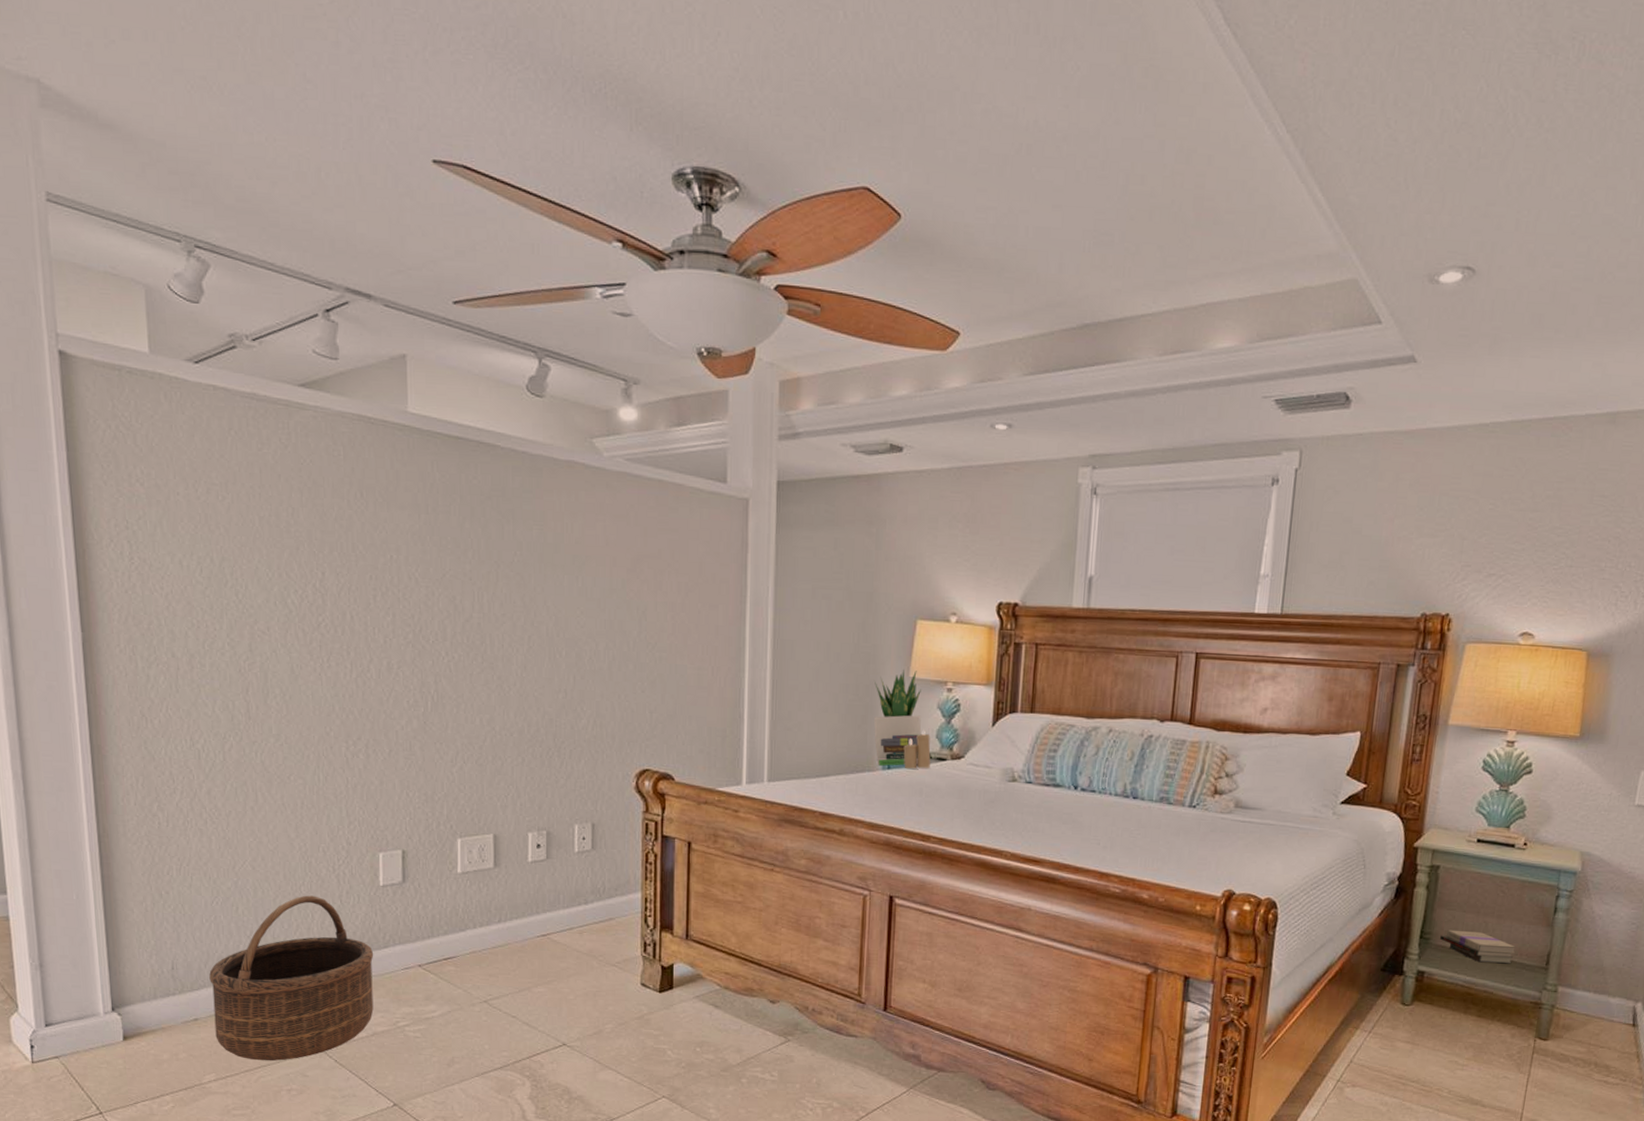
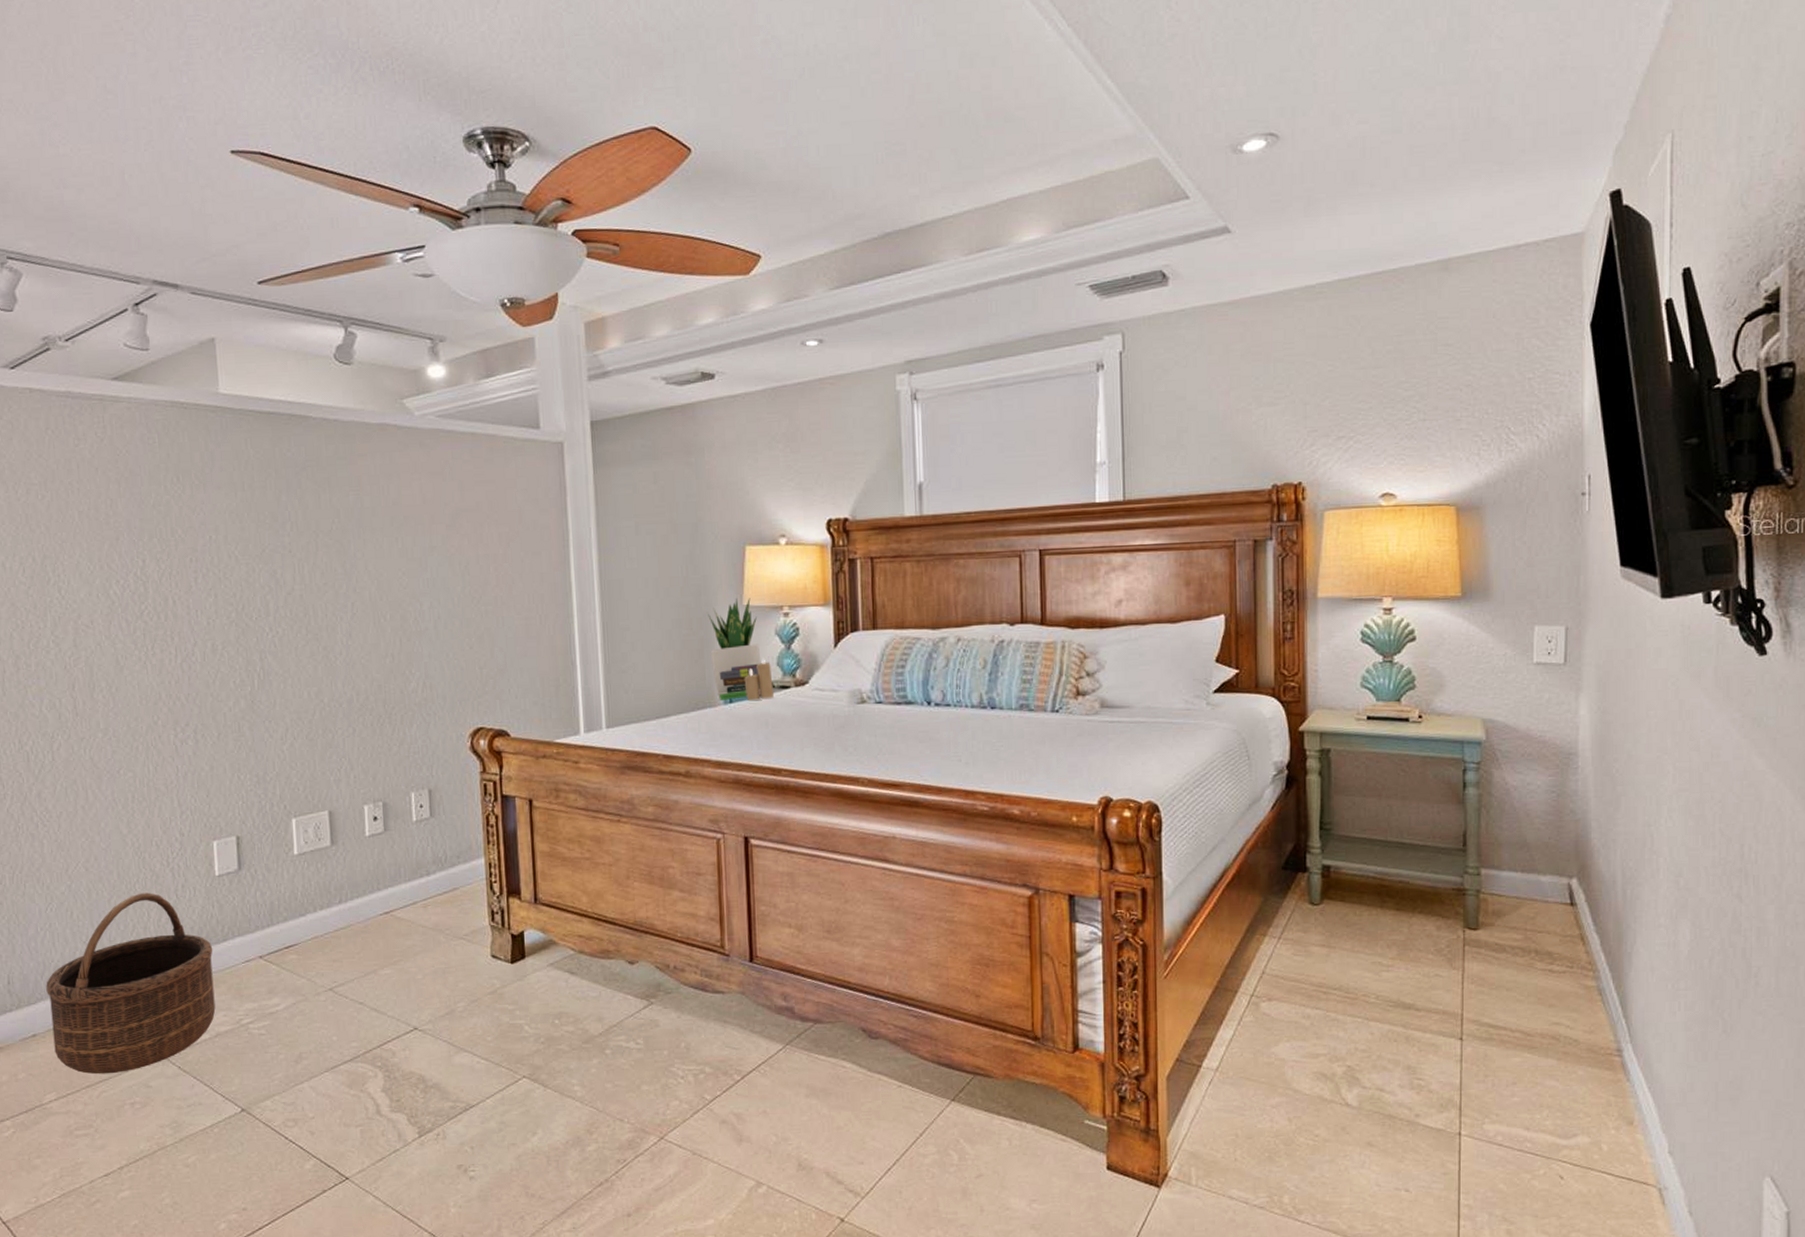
books: present [1440,929,1516,964] -> none [1342,817,1426,850]

